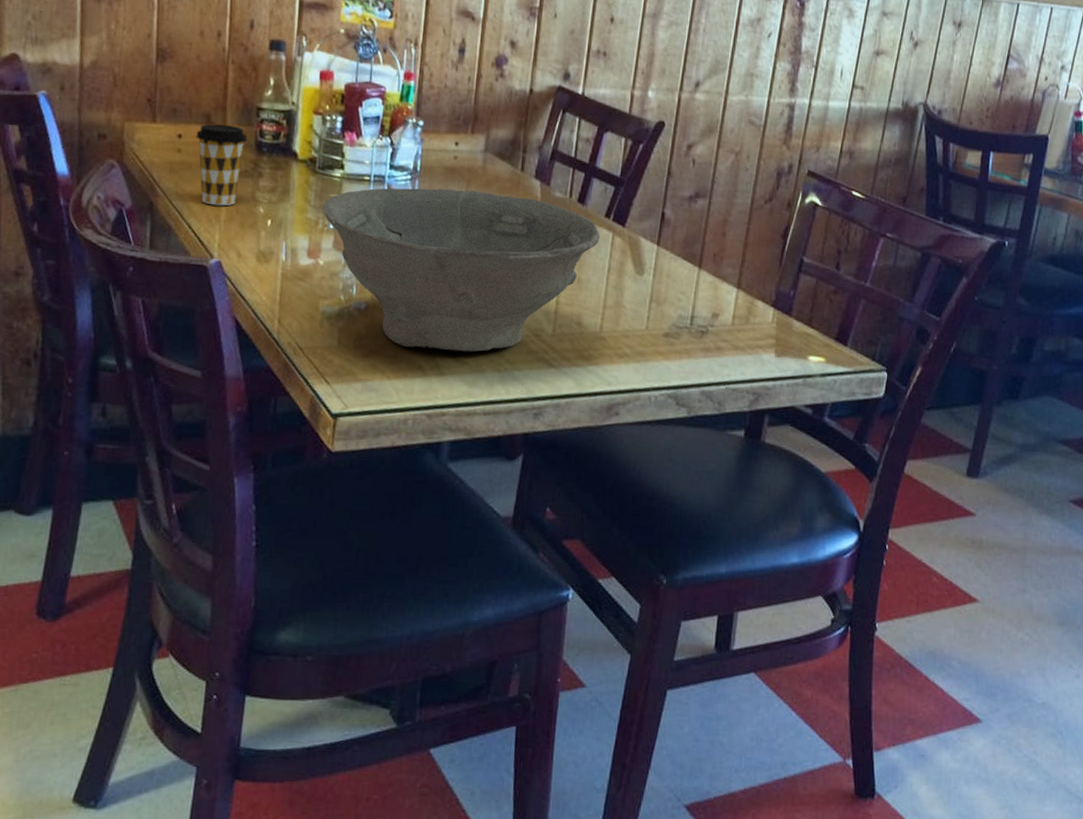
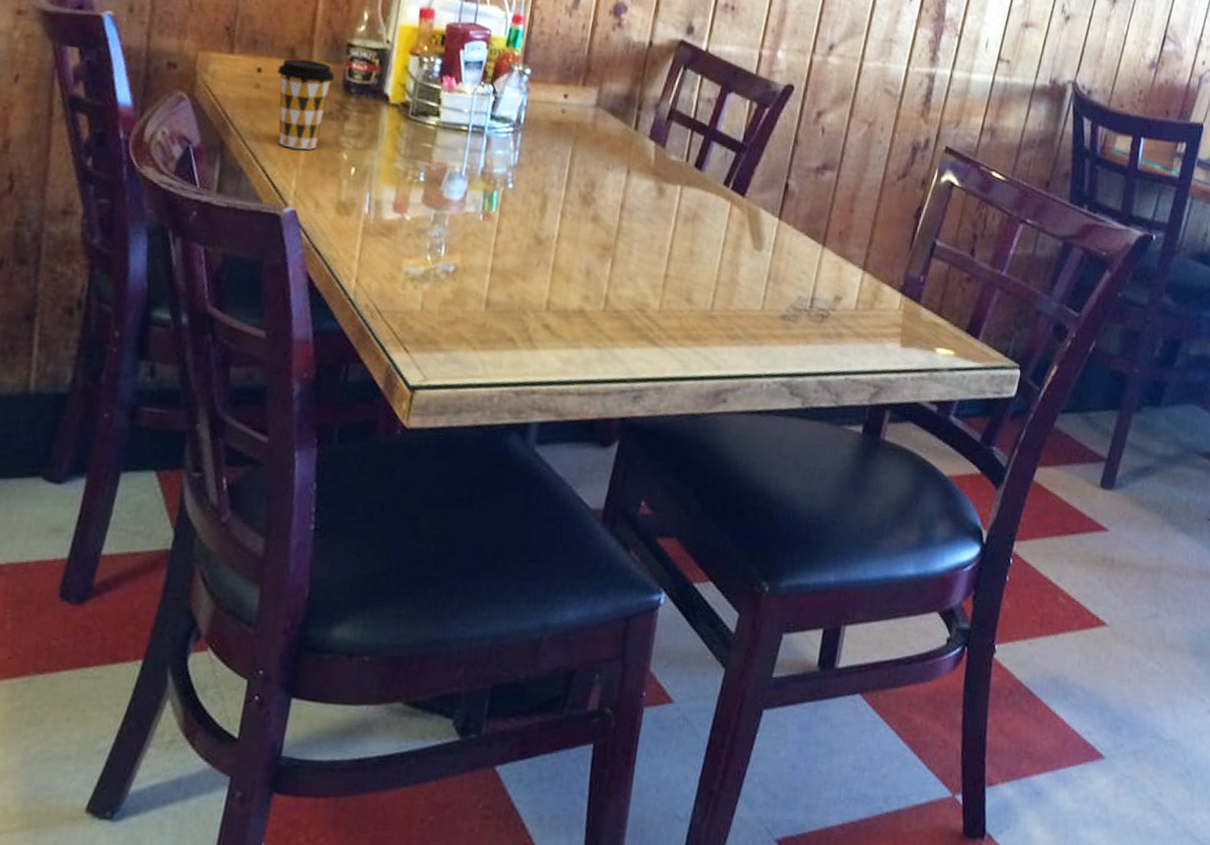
bowl: present [322,187,600,352] -> none [412,139,717,325]

